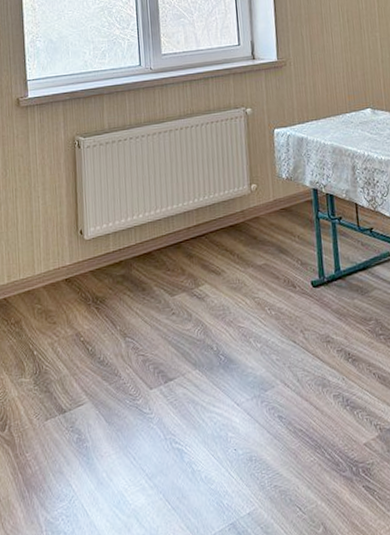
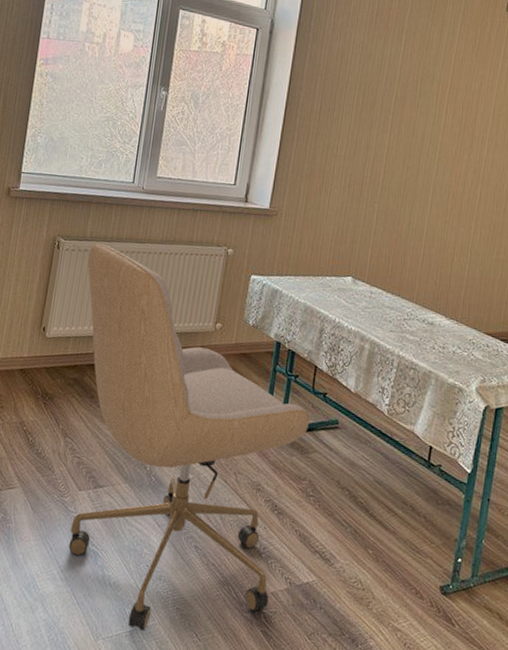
chair: none [110,132,364,519] -> present [68,242,311,631]

